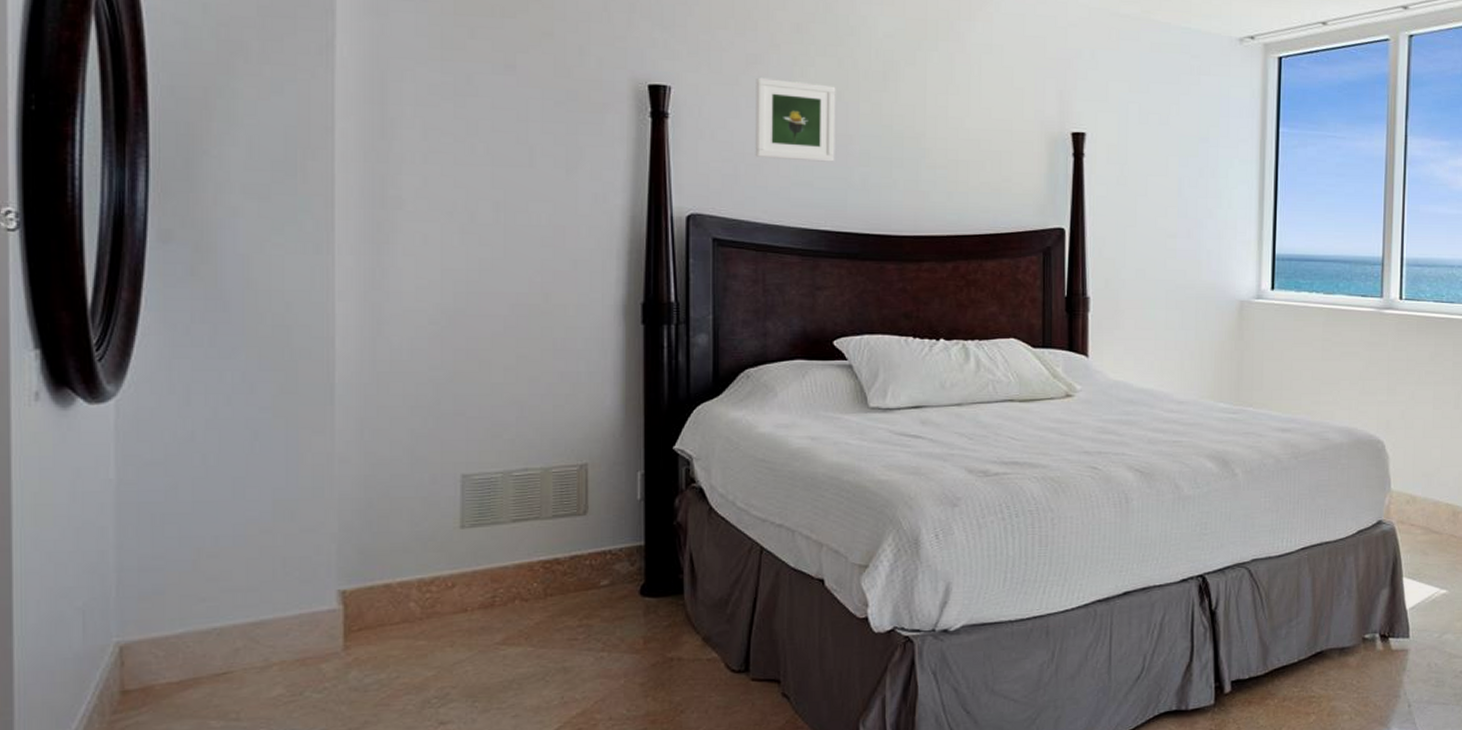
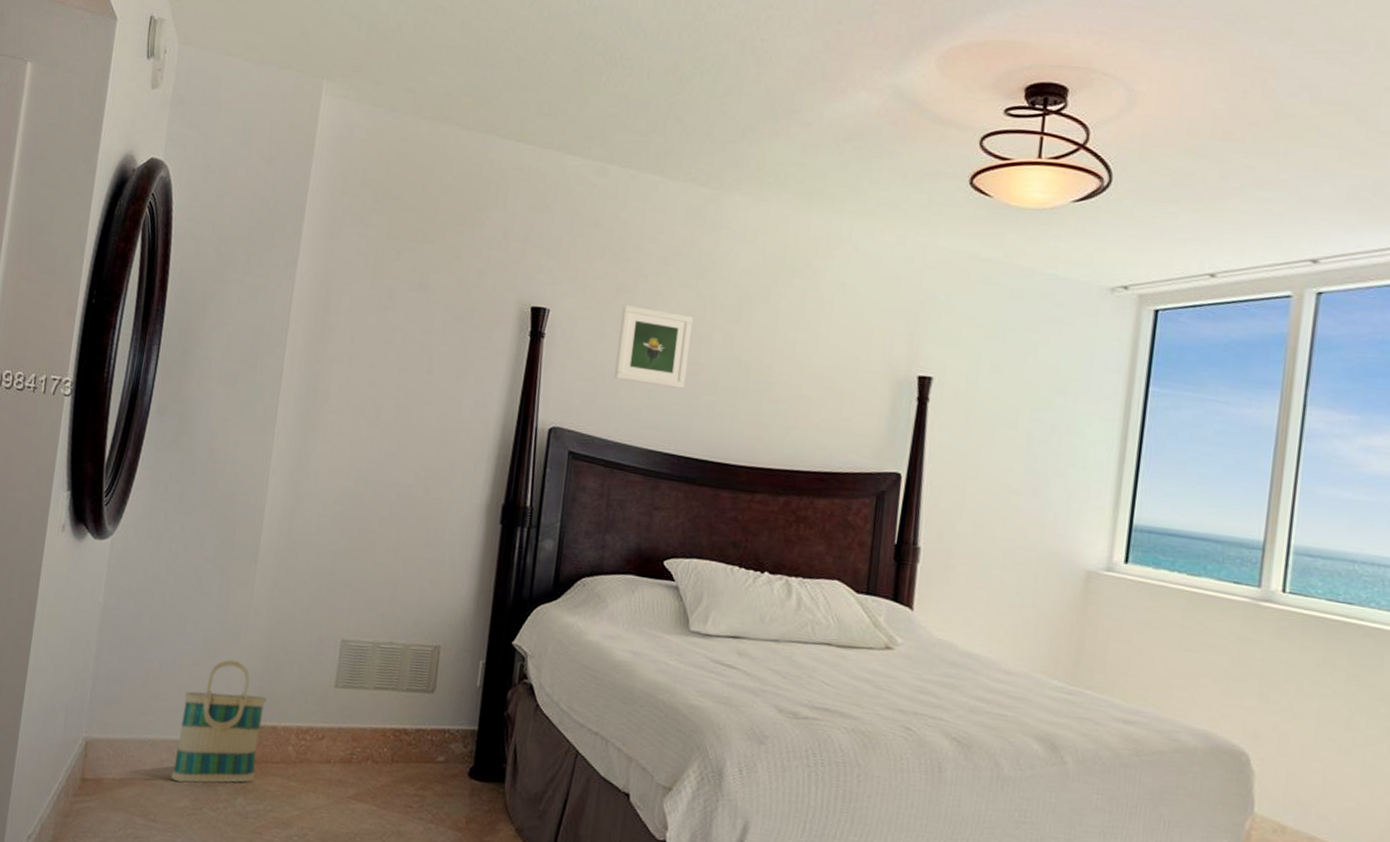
basket: none [253,520,372,669] -> present [171,660,267,784]

